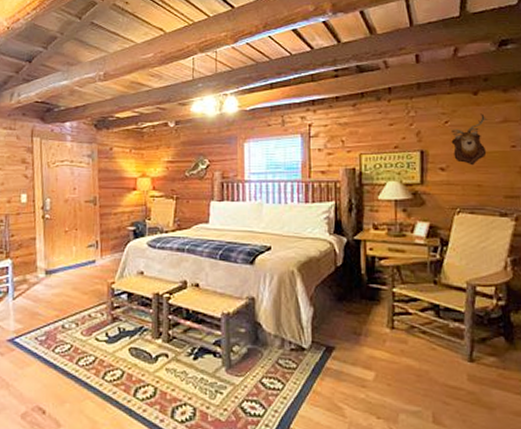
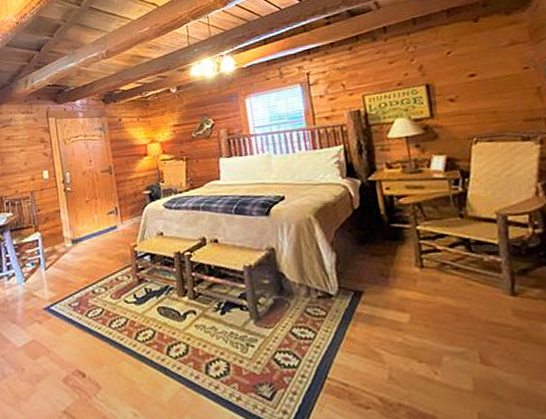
mounted trophy: present [451,113,488,166] -> none [456,39,497,93]

